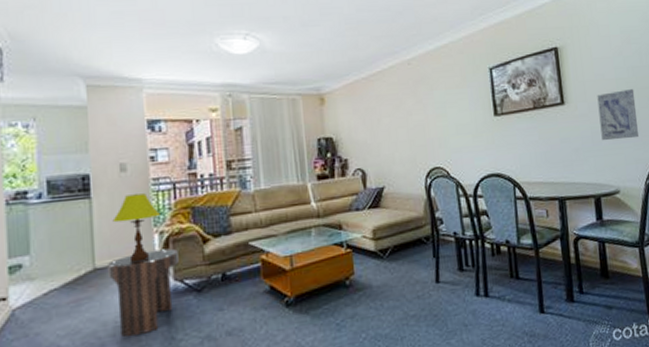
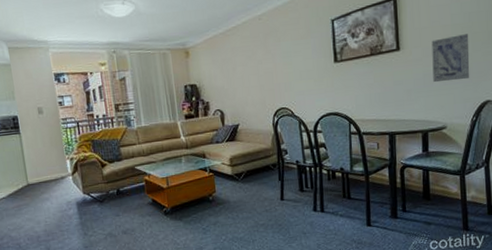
side table: present [108,248,179,337] -> none [36,171,86,232]
table lamp: present [112,193,160,261] -> none [37,130,70,179]

